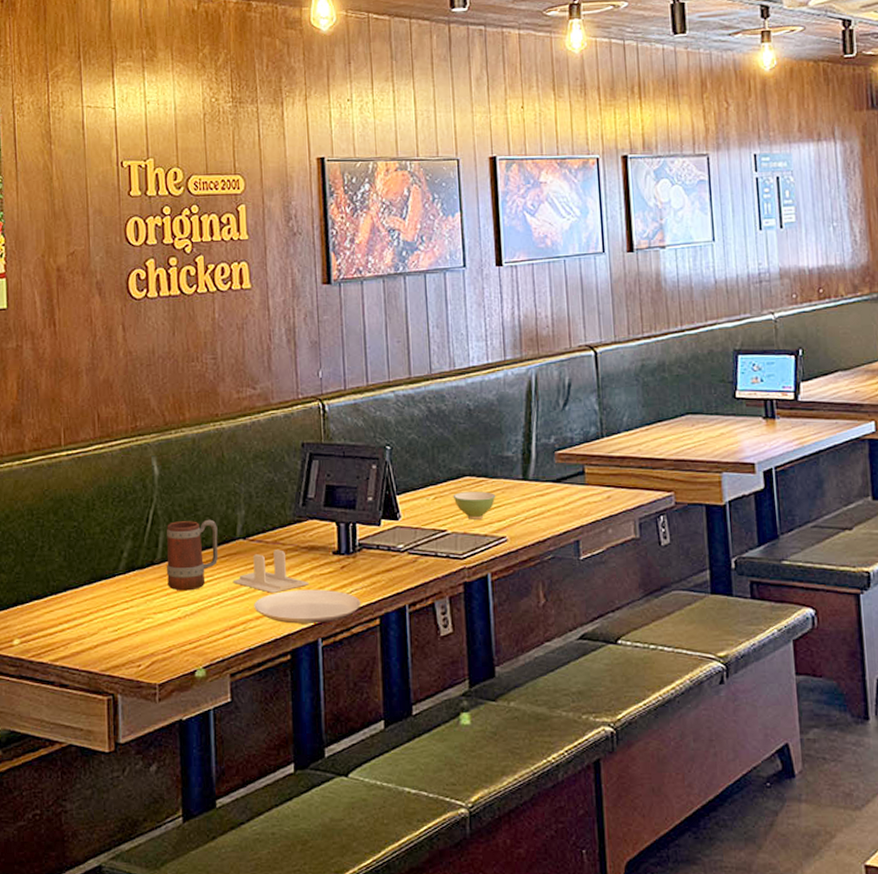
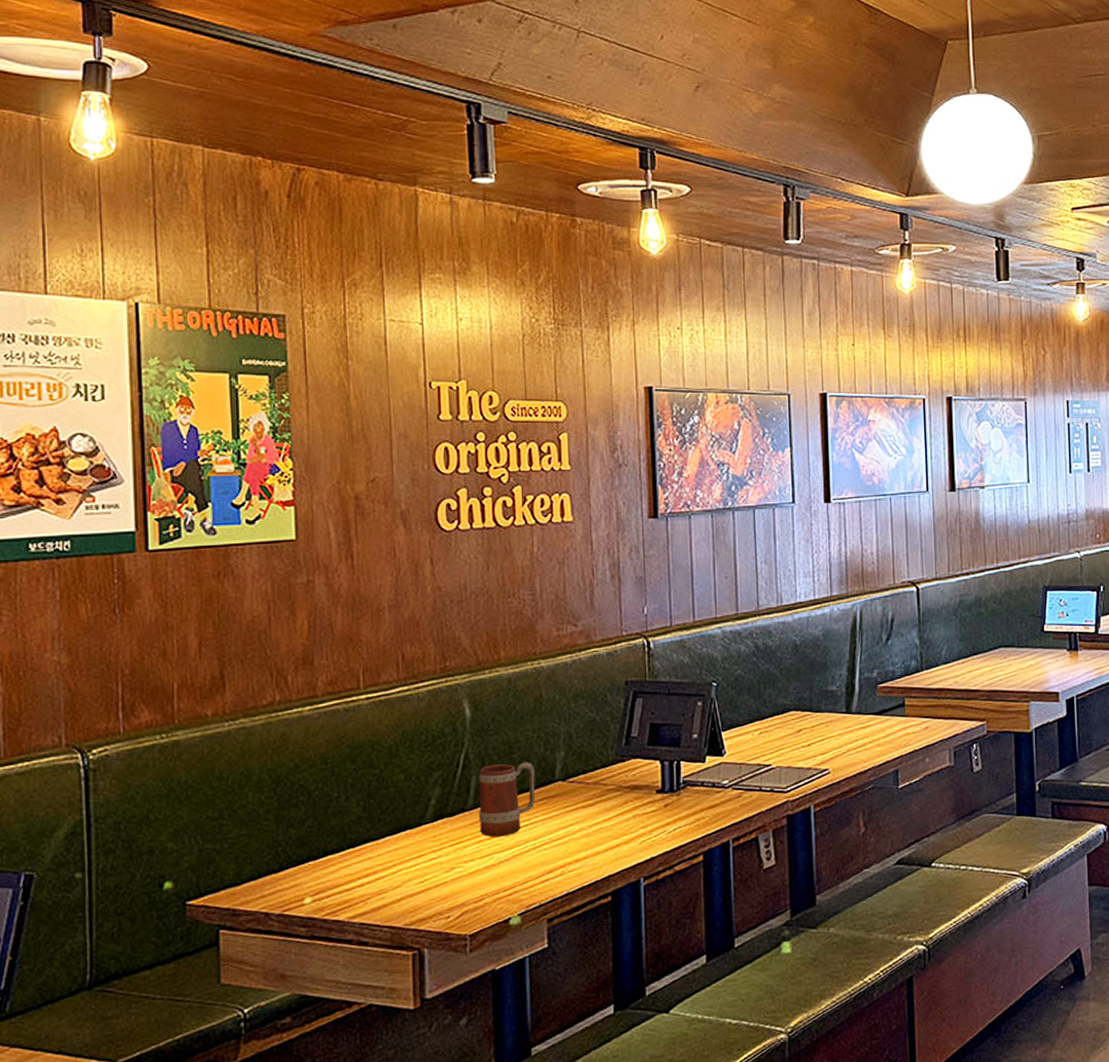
napkin holder: present [232,550,310,593] -> none [550,790,632,835]
plate: present [254,589,361,624] -> none [573,828,685,865]
bowl: present [453,491,496,520] -> none [778,725,820,754]

